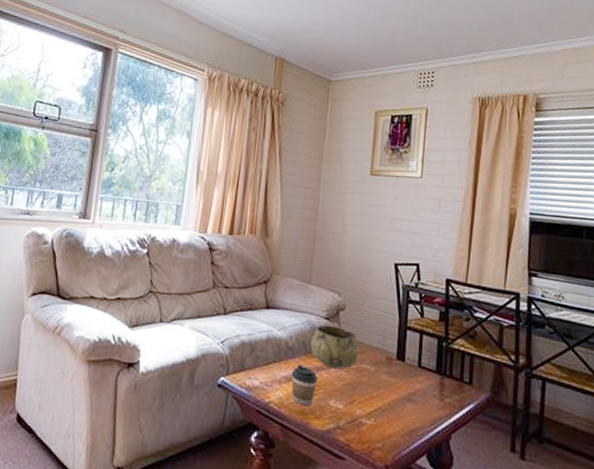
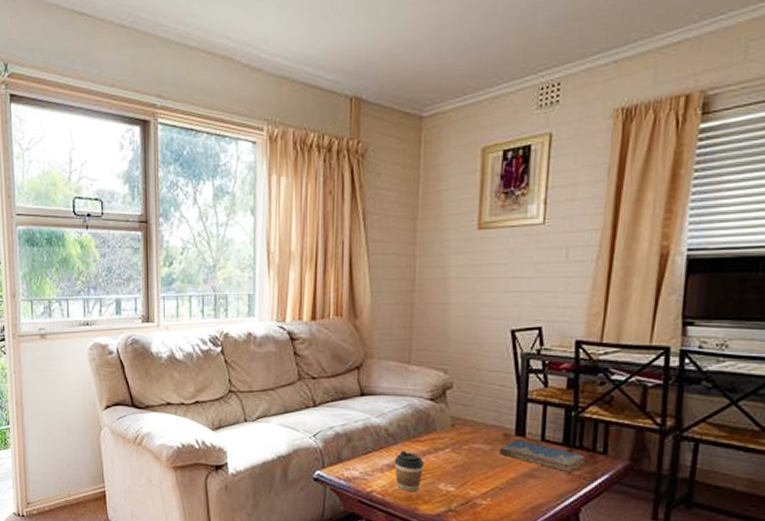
decorative bowl: present [310,324,358,369] -> none [414,406,470,452]
hardcover book: none [383,364,455,400] -> present [500,440,586,473]

